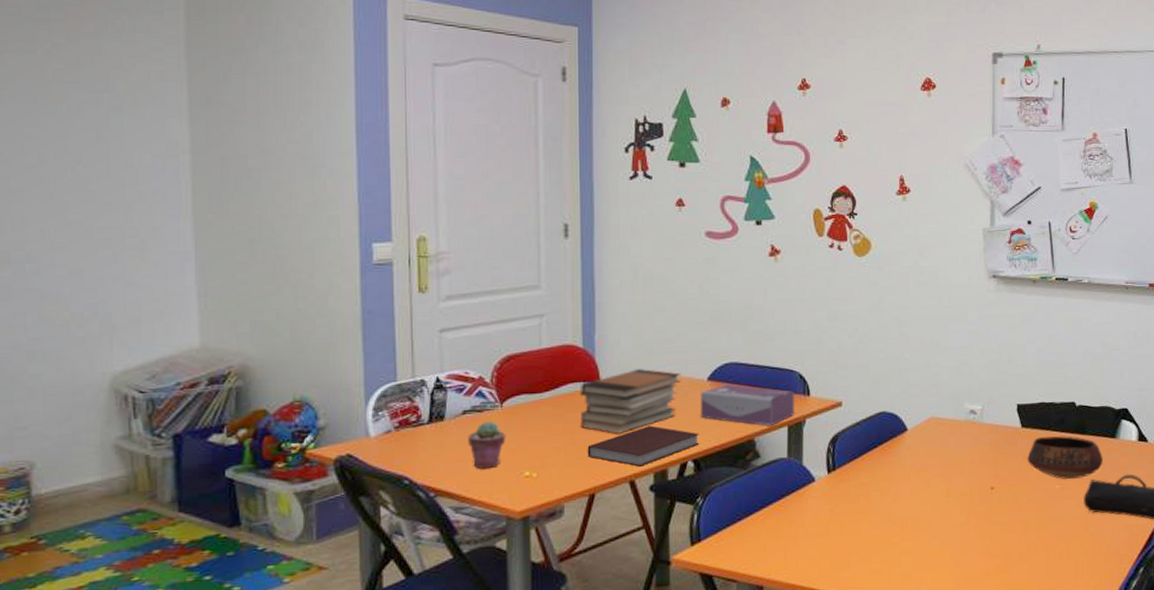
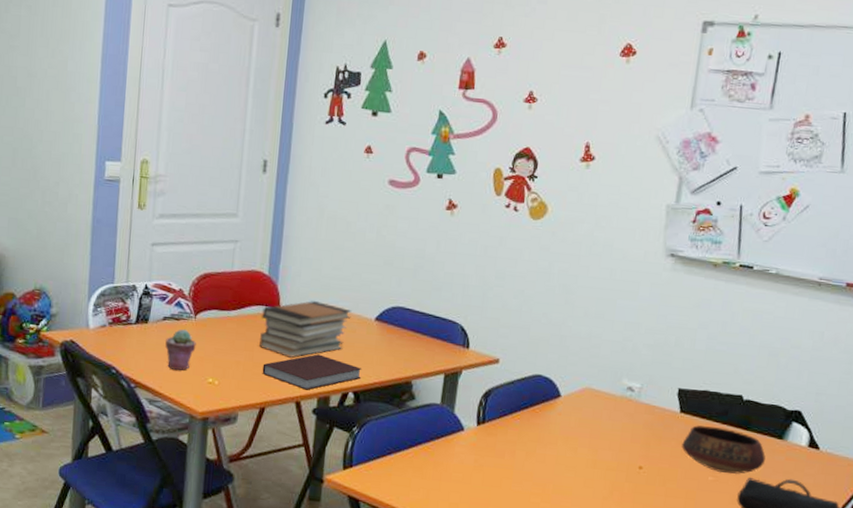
tissue box: present [701,384,795,427] -> none [365,326,455,372]

